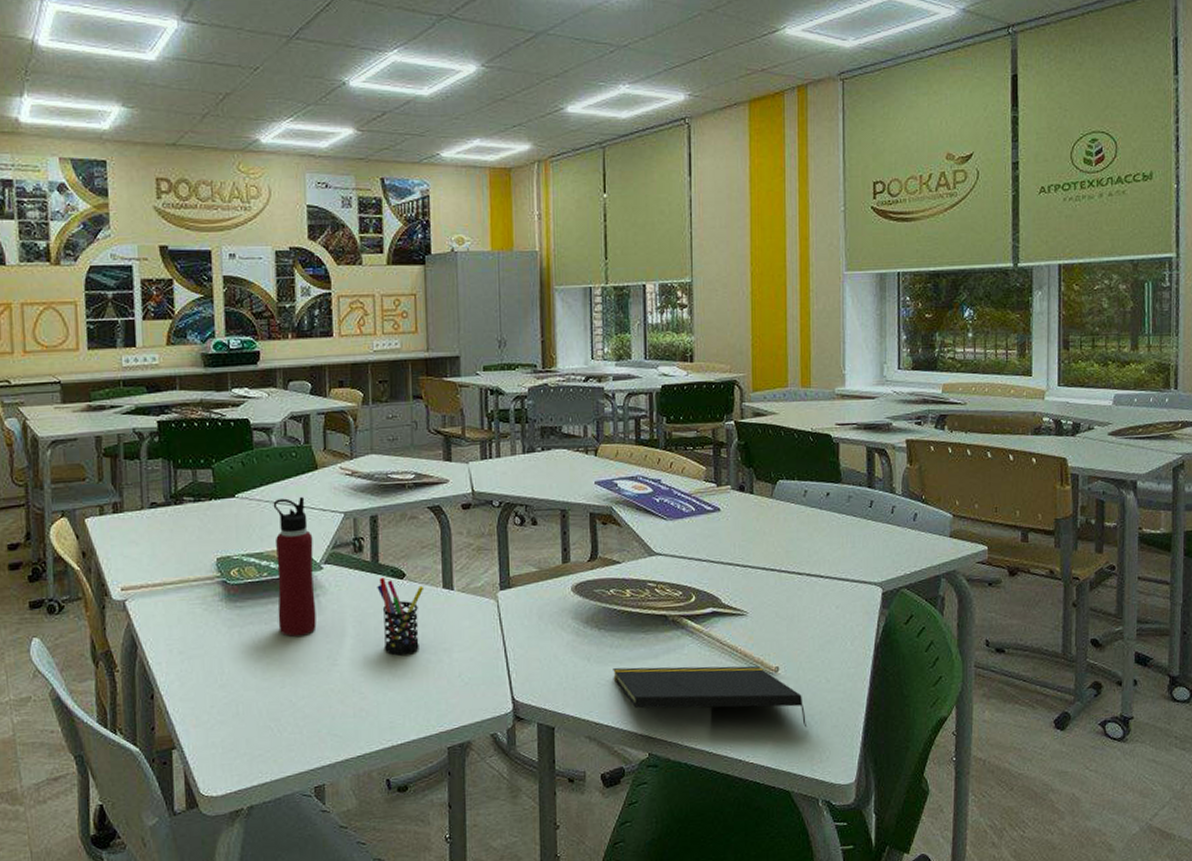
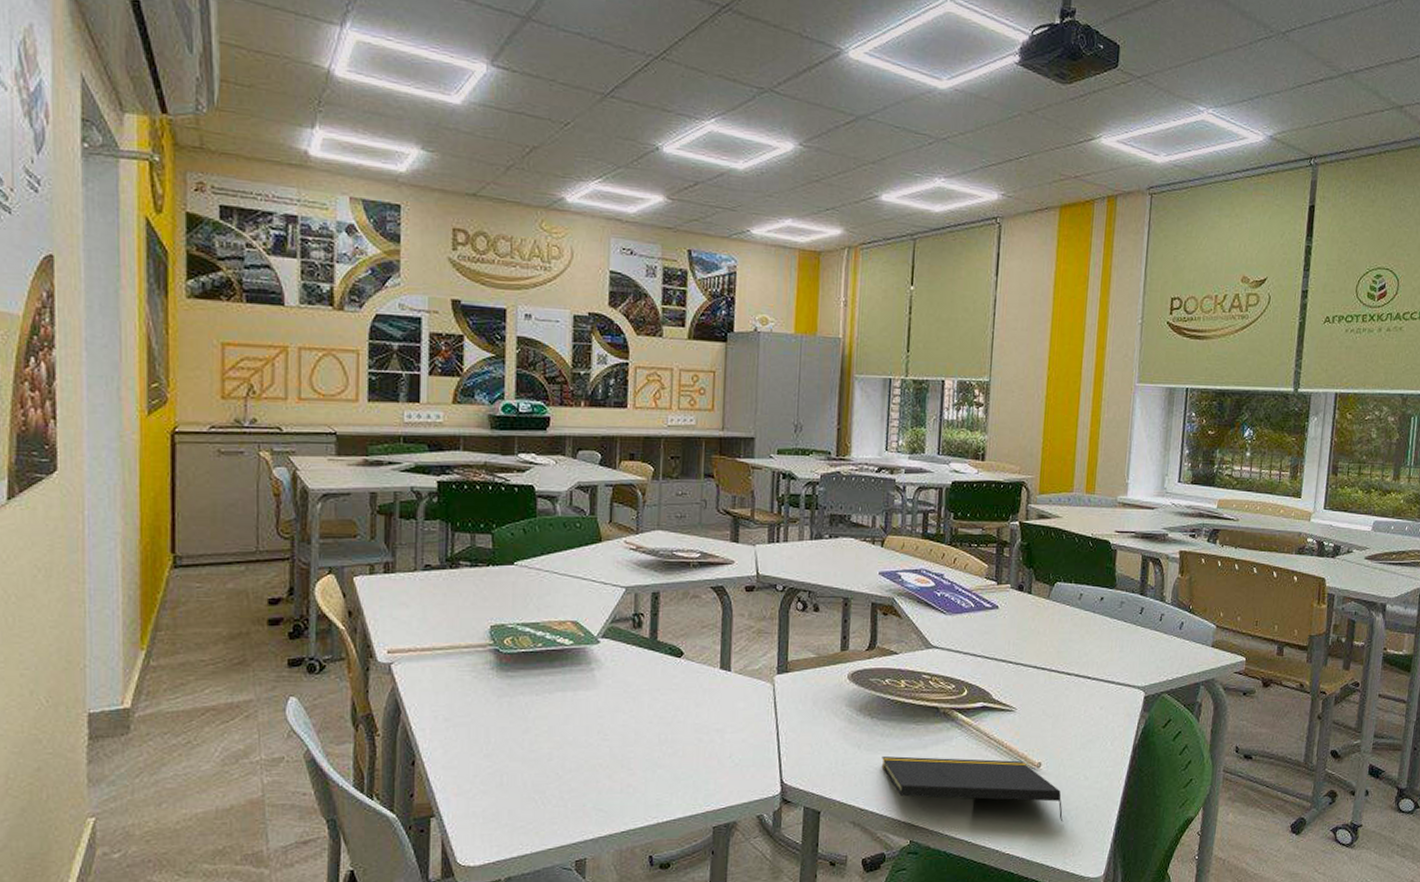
water bottle: present [273,496,317,637] -> none [550,568,592,709]
pen holder: present [377,577,425,656] -> none [653,655,702,734]

